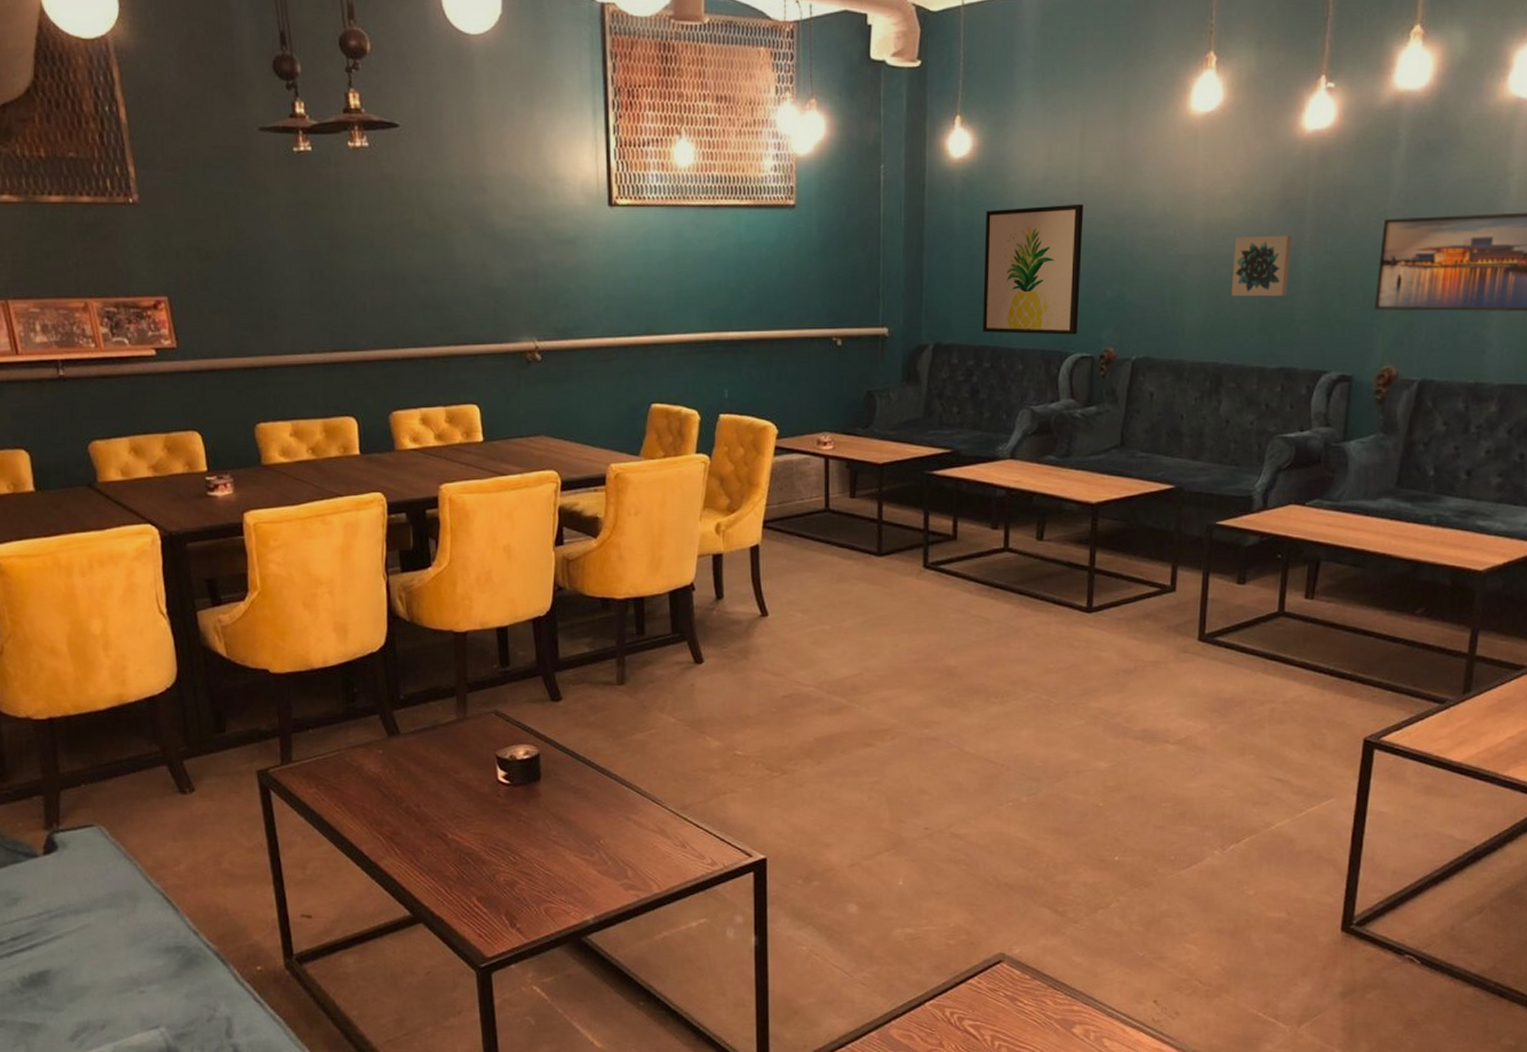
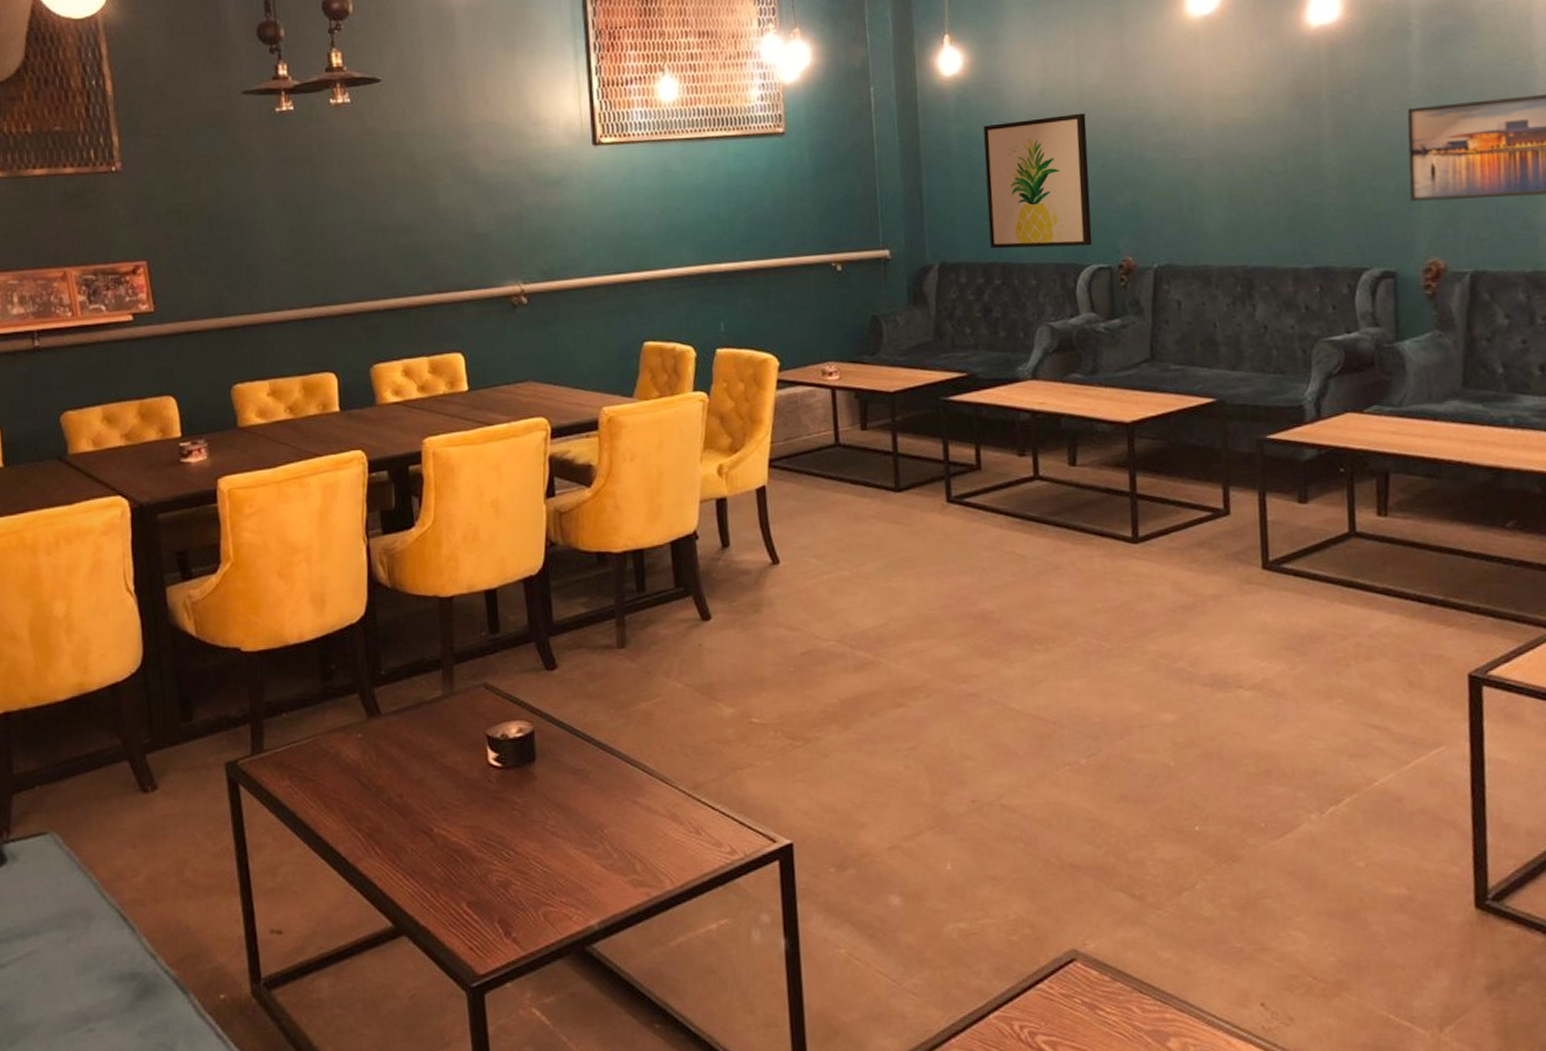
wall art: present [1231,235,1292,297] -> none [1250,130,1314,197]

